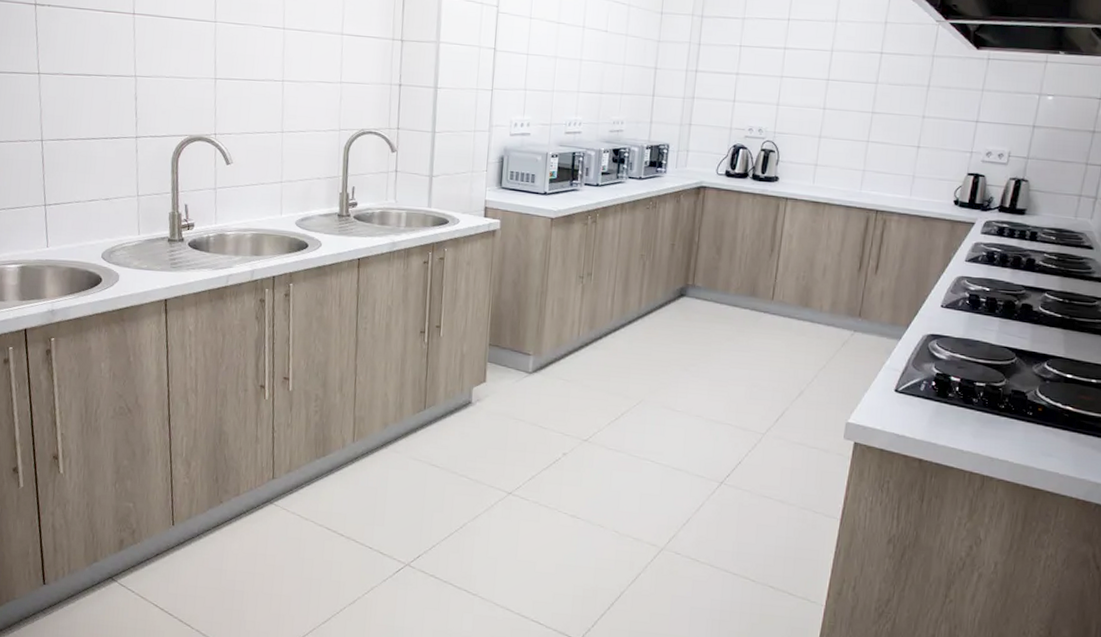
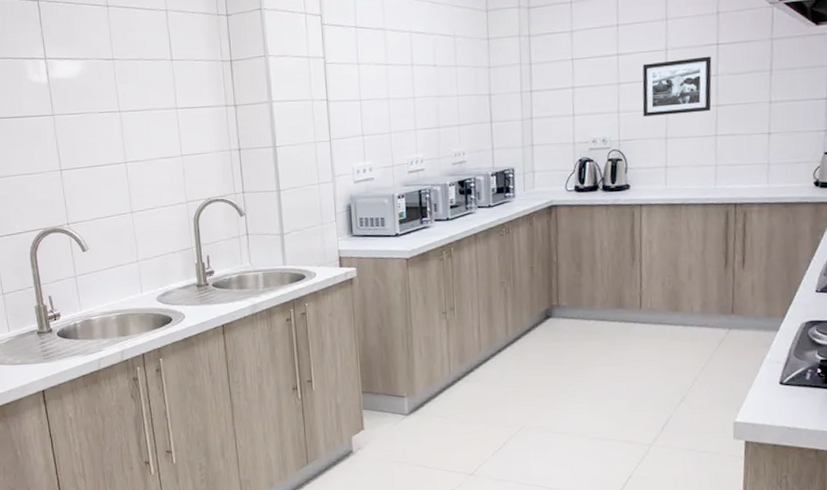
picture frame: none [801,61,874,117] -> present [642,56,712,117]

